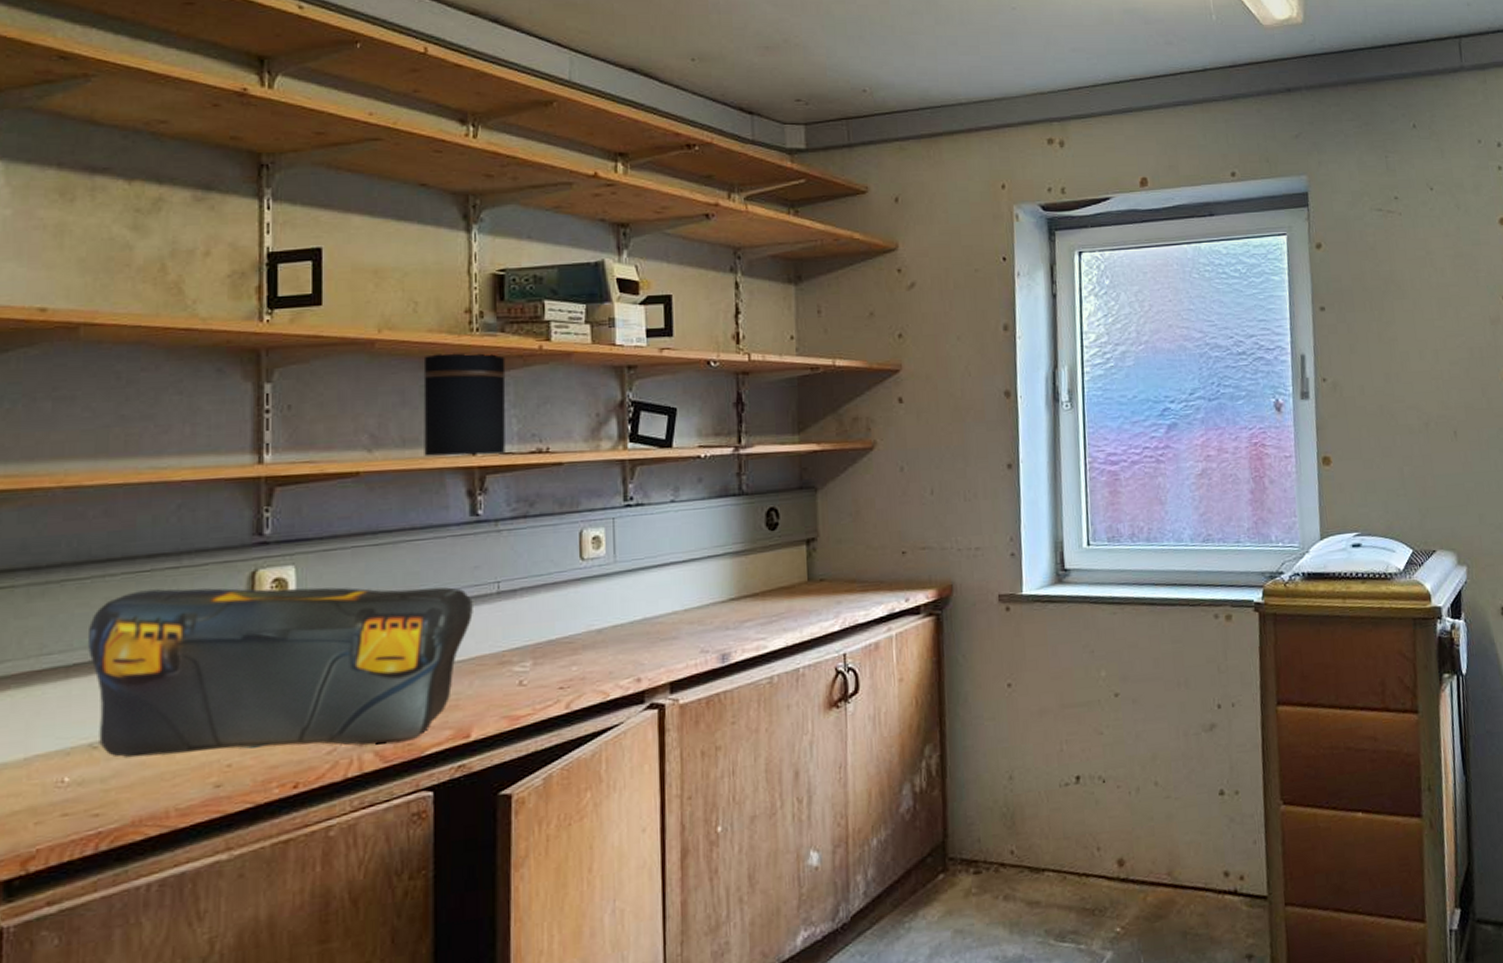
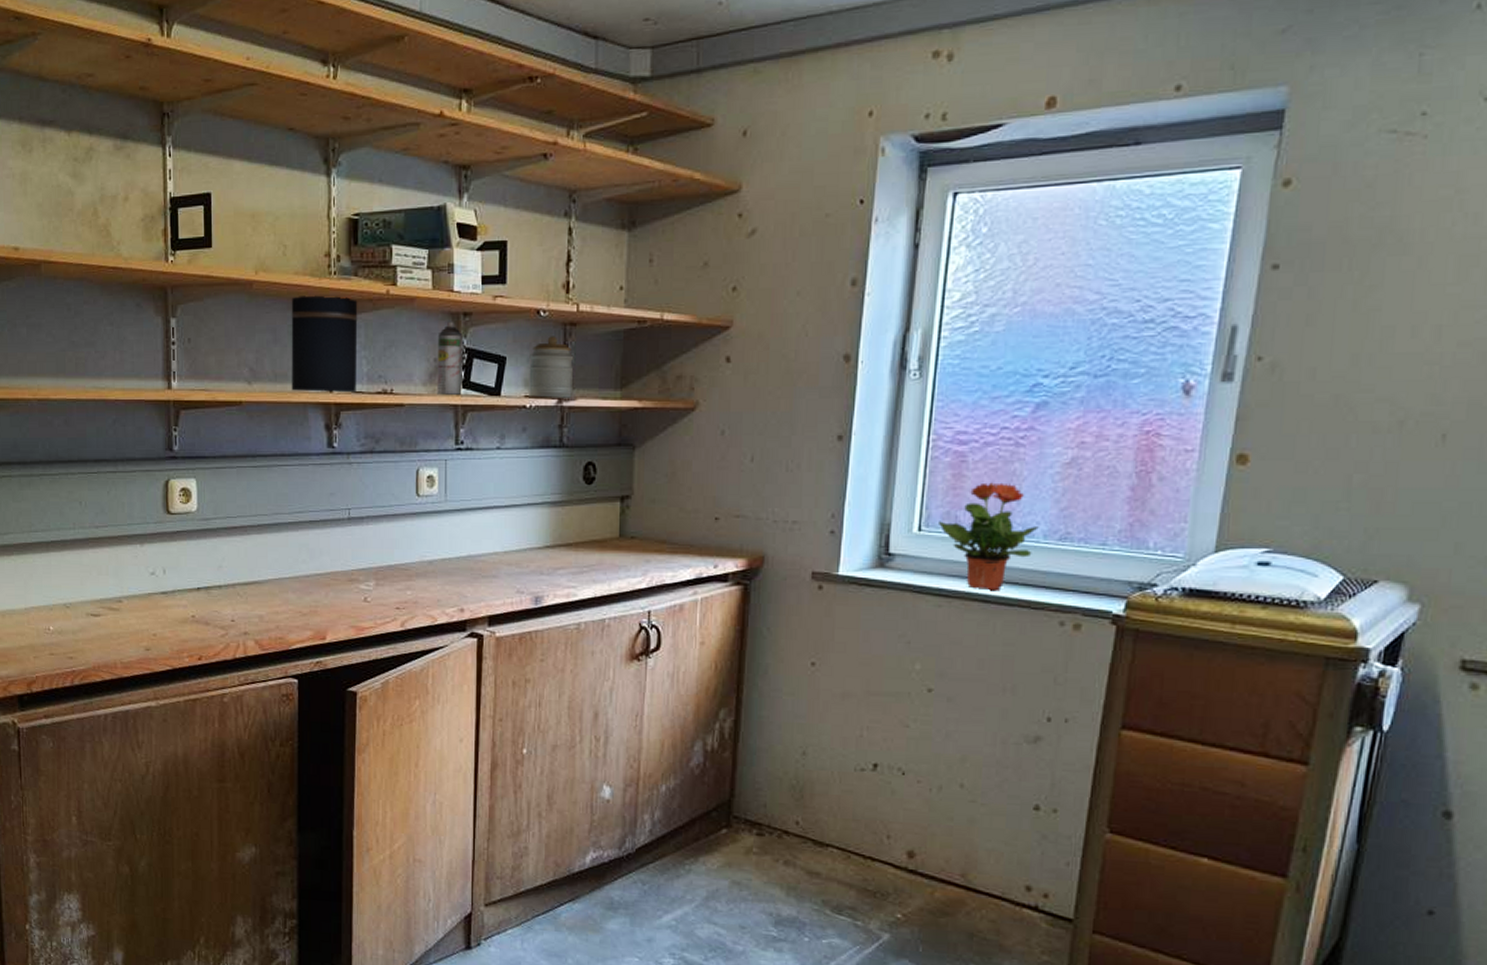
toolbox: present [87,587,473,757] -> none [59,488,329,637]
aerosol can: none [599,375,630,451] -> present [436,322,463,396]
jar: none [701,385,749,448] -> present [527,336,574,398]
potted plant: none [1102,495,1186,594] -> present [937,482,1039,591]

